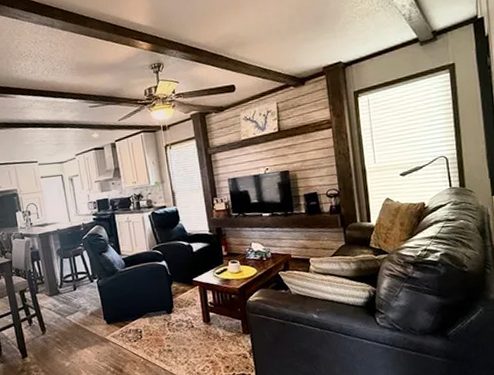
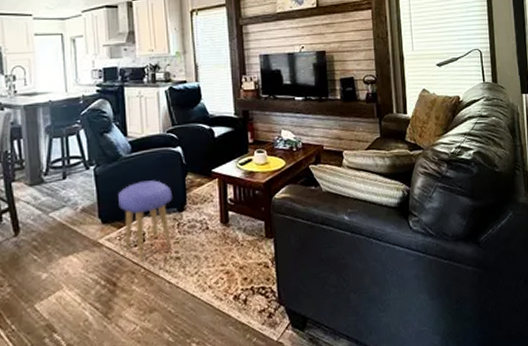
stool: none [118,289,164,353] -> present [118,180,172,262]

